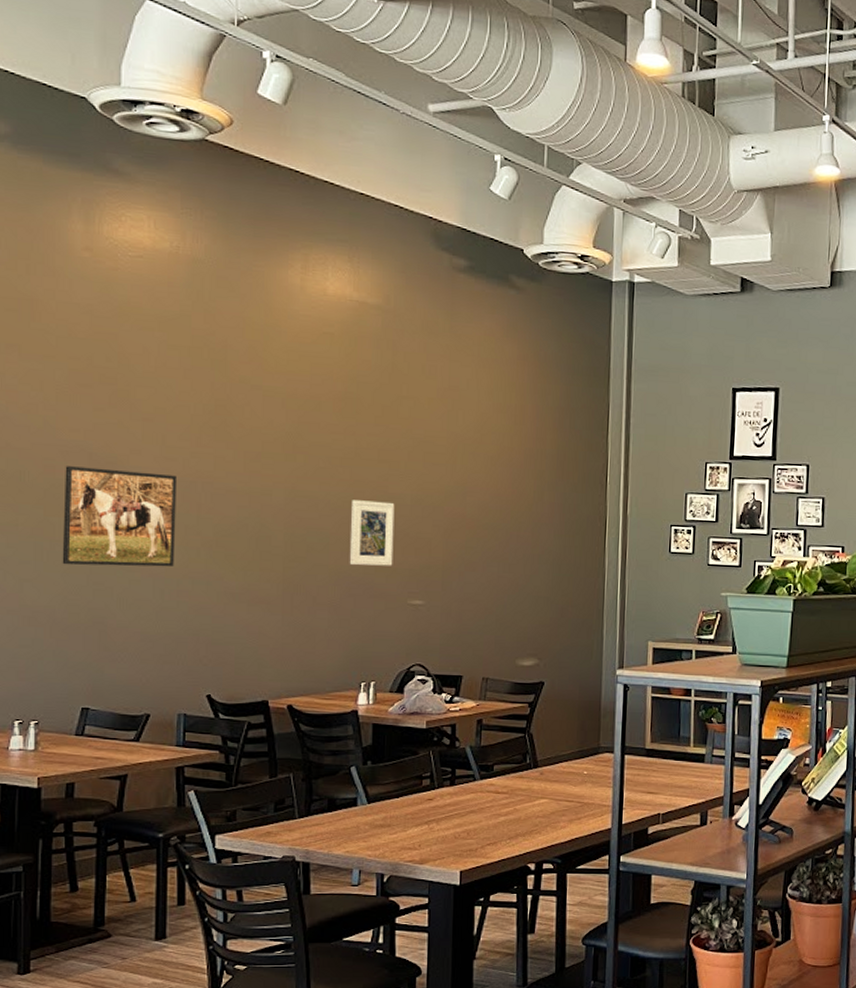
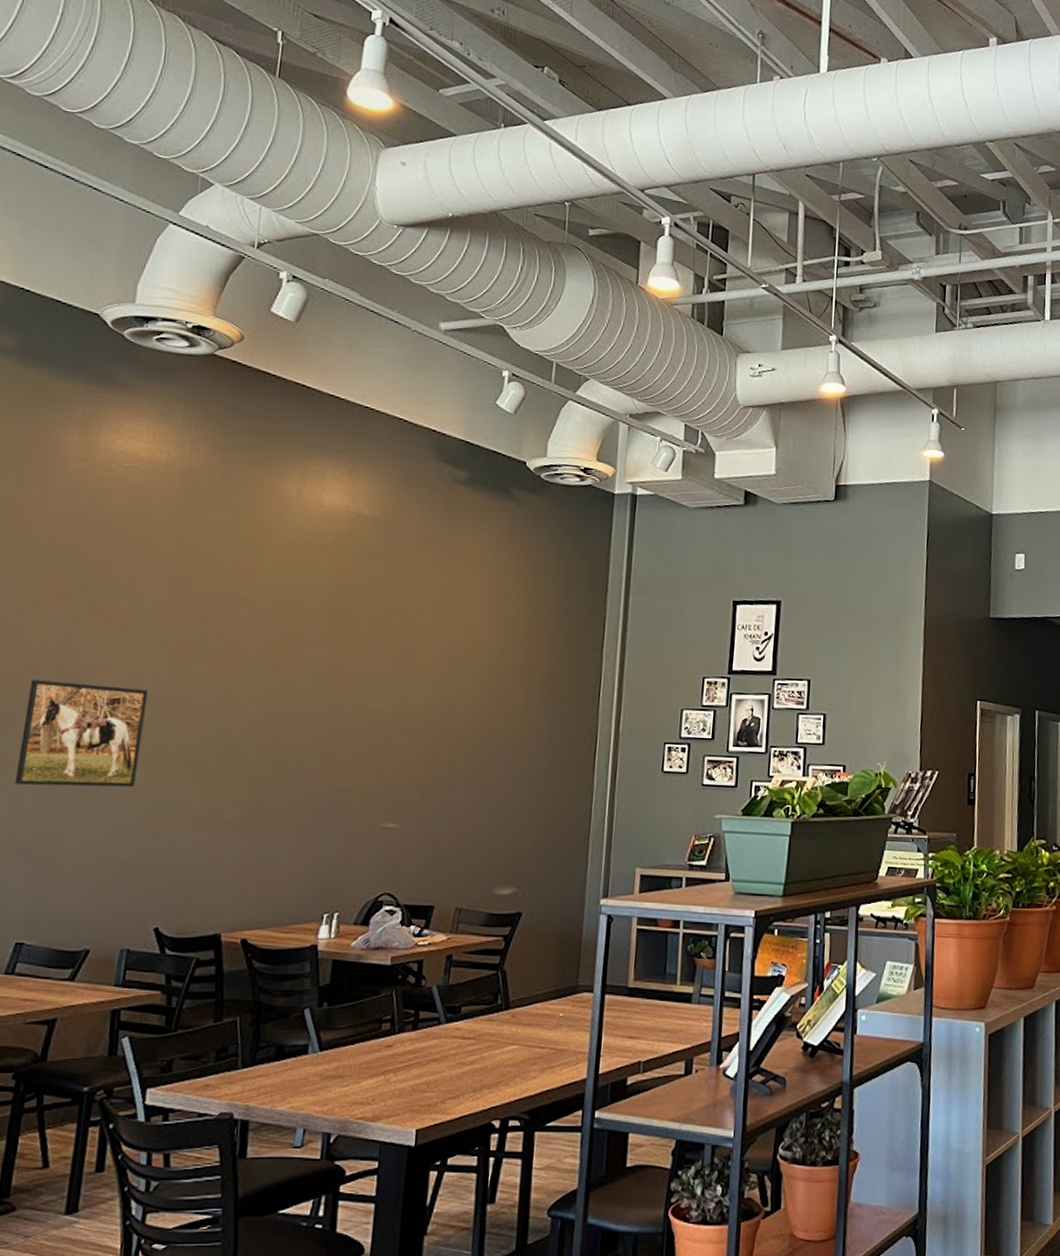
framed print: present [349,500,395,566] -> none [322,716,376,787]

